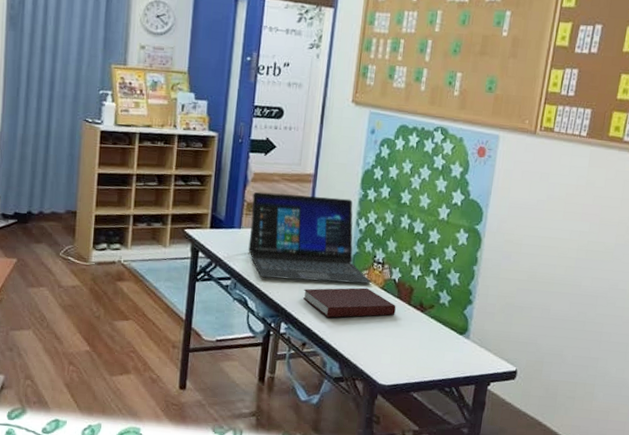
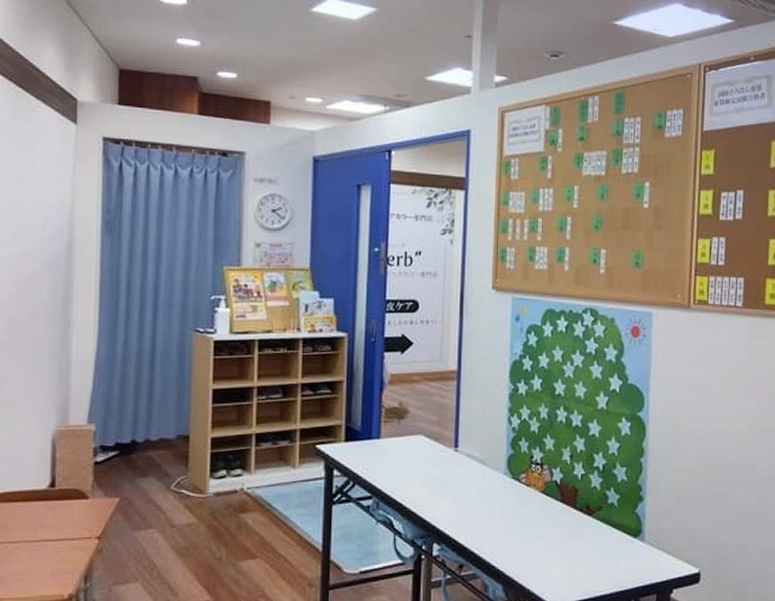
laptop: present [248,191,372,284] -> none [390,394,531,493]
notebook: present [302,287,396,318] -> none [455,494,560,532]

